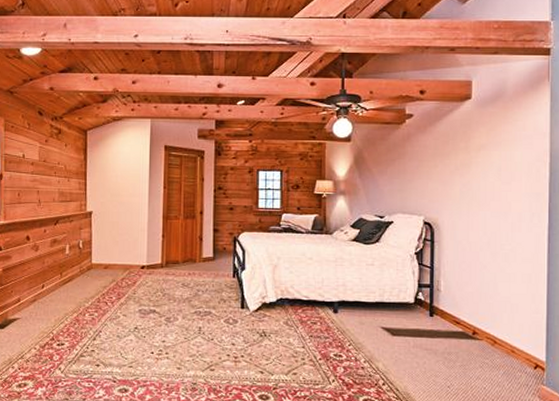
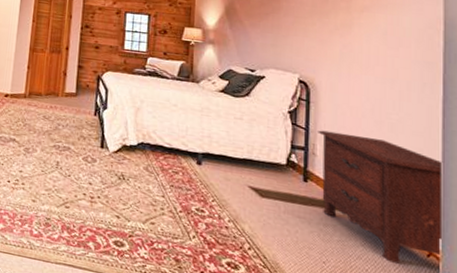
nightstand: none [442,267,548,378] -> present [318,130,443,264]

